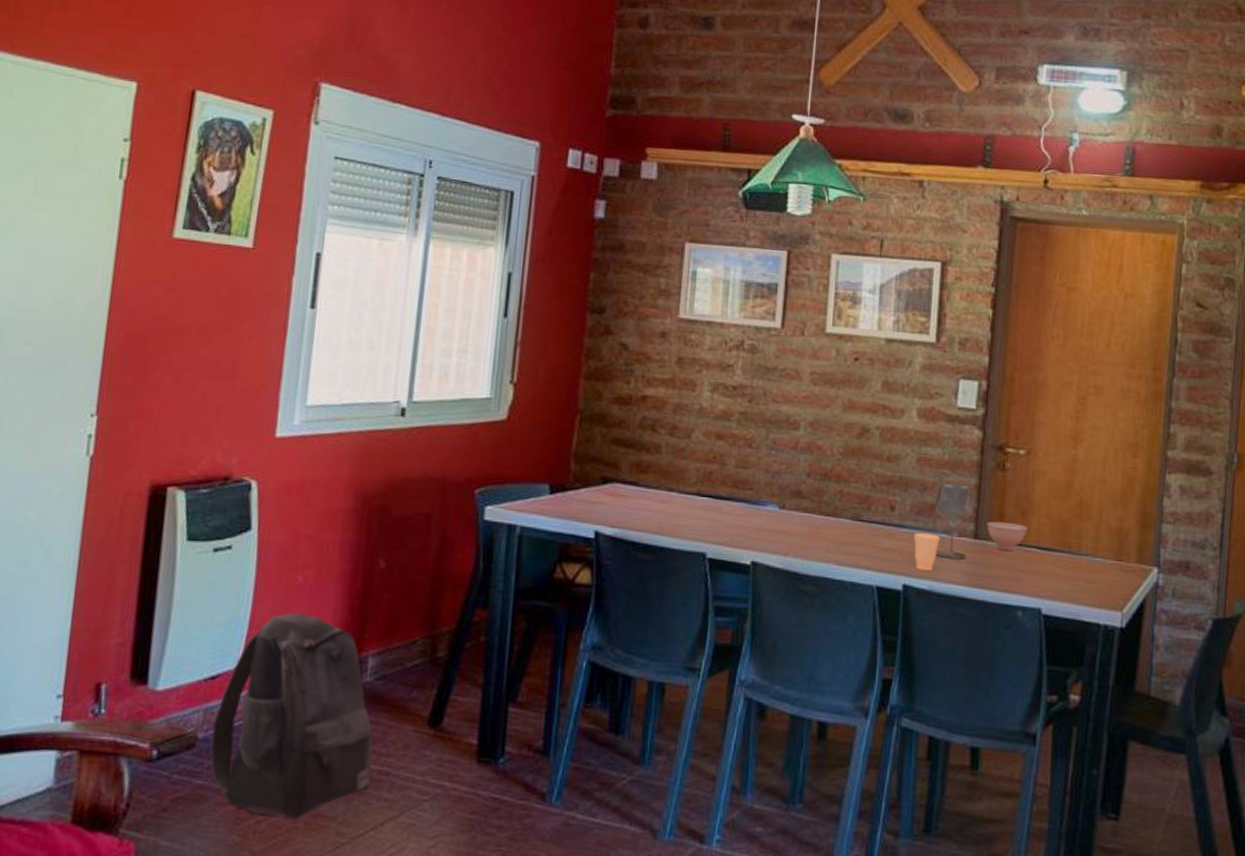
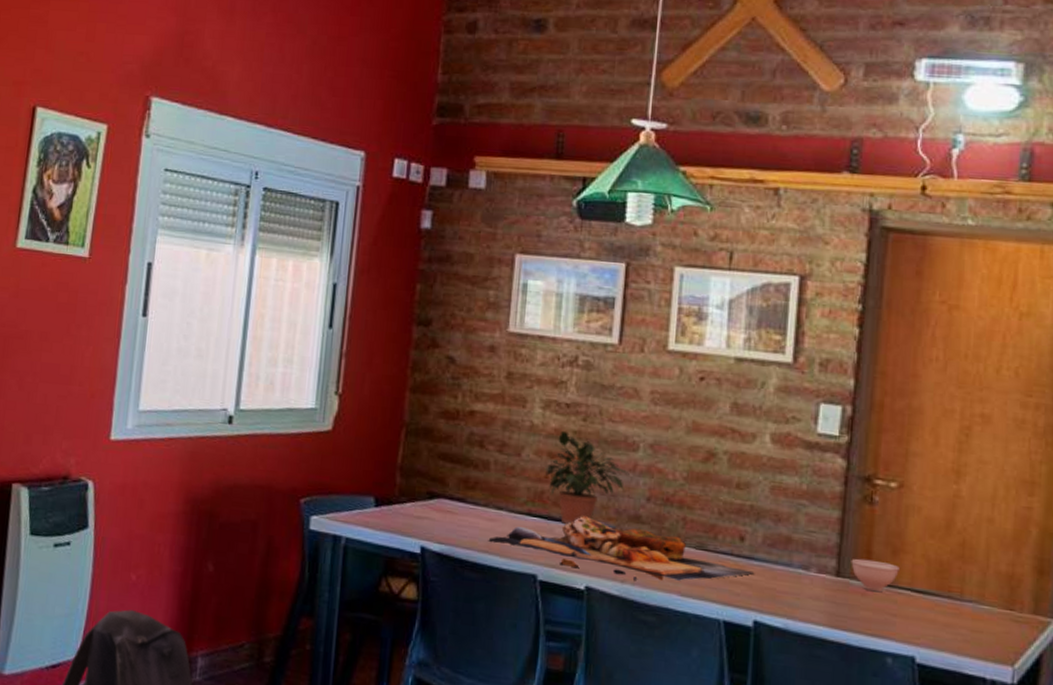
food platter: none [660,494,904,554] -> present [488,516,755,582]
potted plant: none [713,412,792,502] -> present [544,430,630,524]
cup: present [913,533,941,571] -> none [766,566,797,608]
wine glass: present [934,483,975,559] -> none [790,514,837,598]

